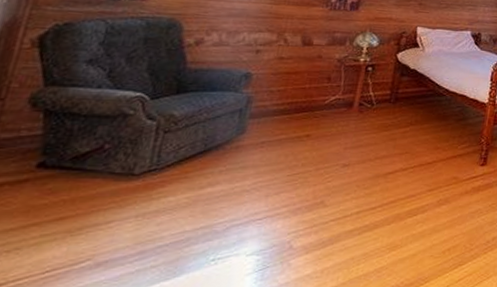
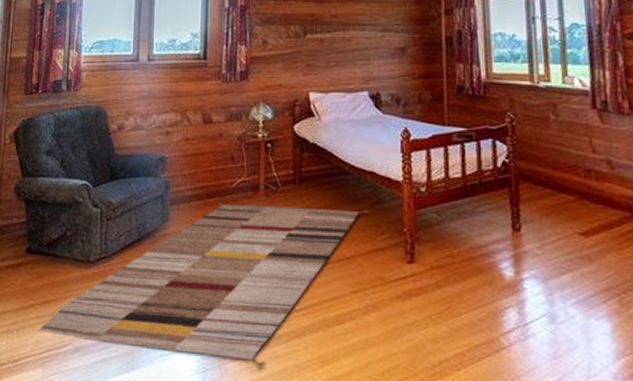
rug: none [39,118,454,261] -> present [37,203,368,369]

